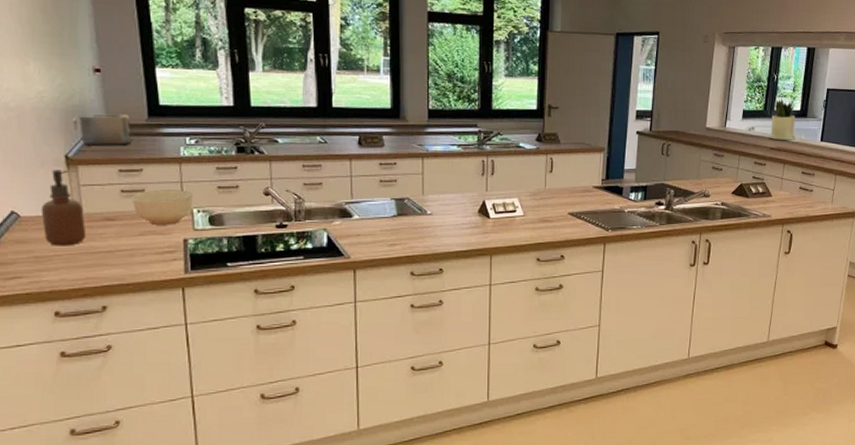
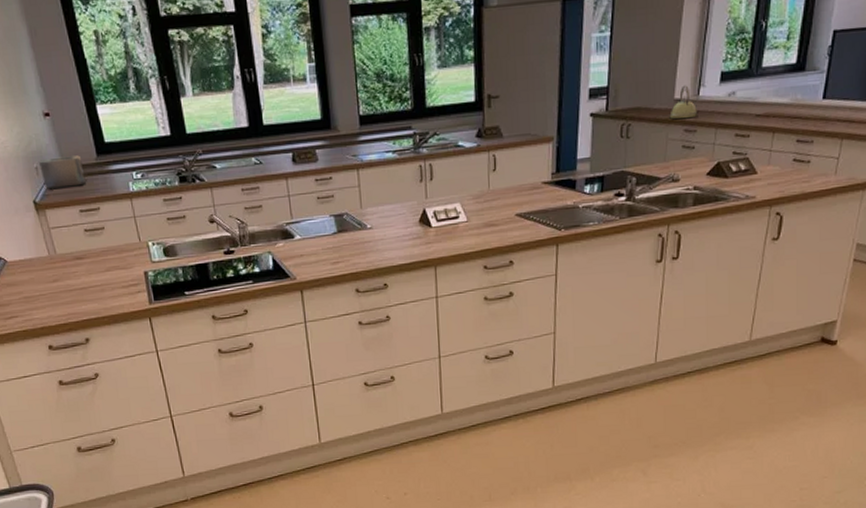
soap dispenser: present [40,169,87,246] -> none [22,214,63,287]
bowl: present [131,190,193,225] -> none [93,224,147,260]
kettle: none [702,117,725,145] -> present [669,85,698,120]
planter: present [768,98,796,141] -> none [754,51,790,105]

